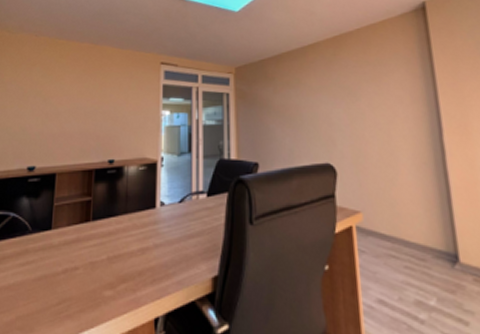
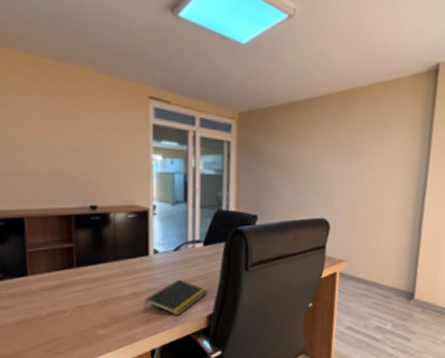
notepad: none [149,233,212,277] -> present [144,279,208,316]

